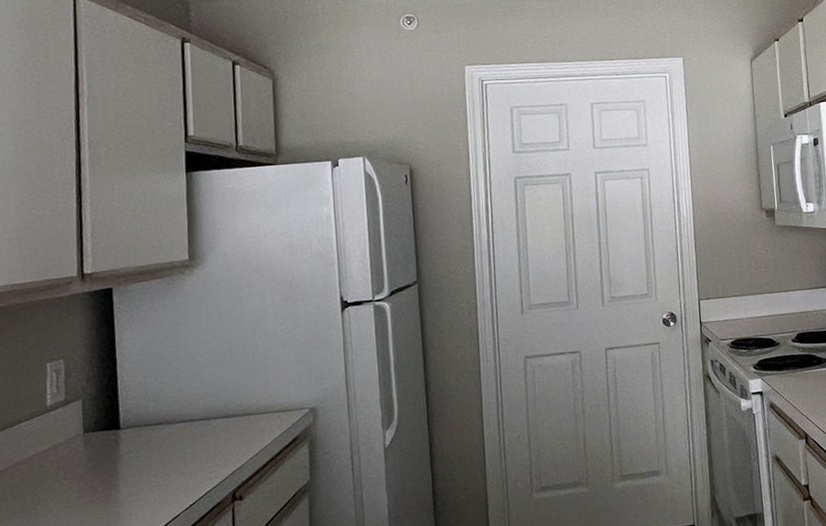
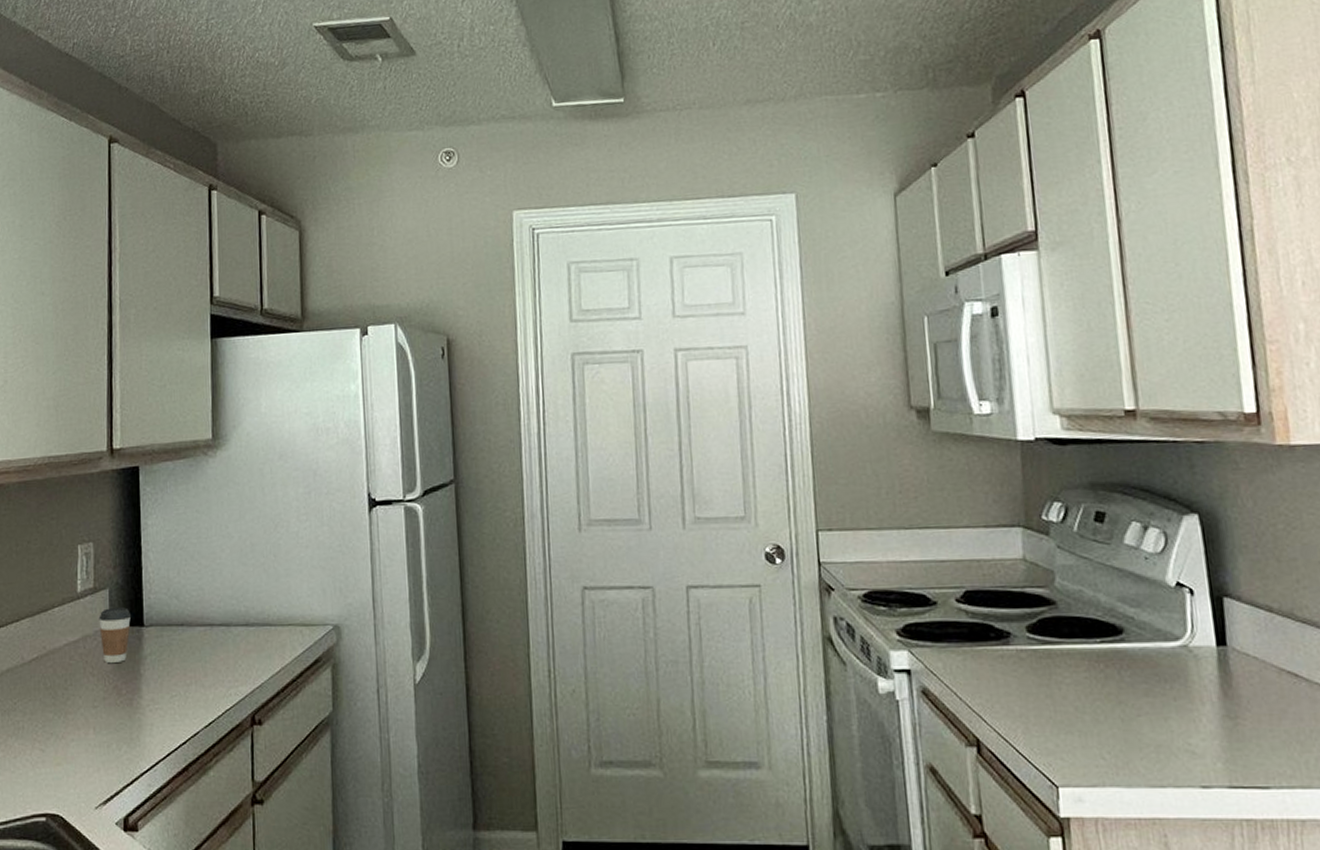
coffee cup: none [71,414,106,467] -> present [99,607,131,664]

